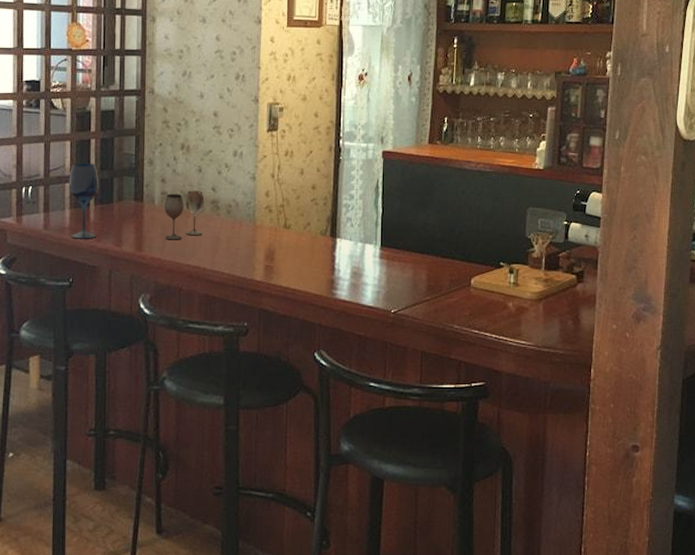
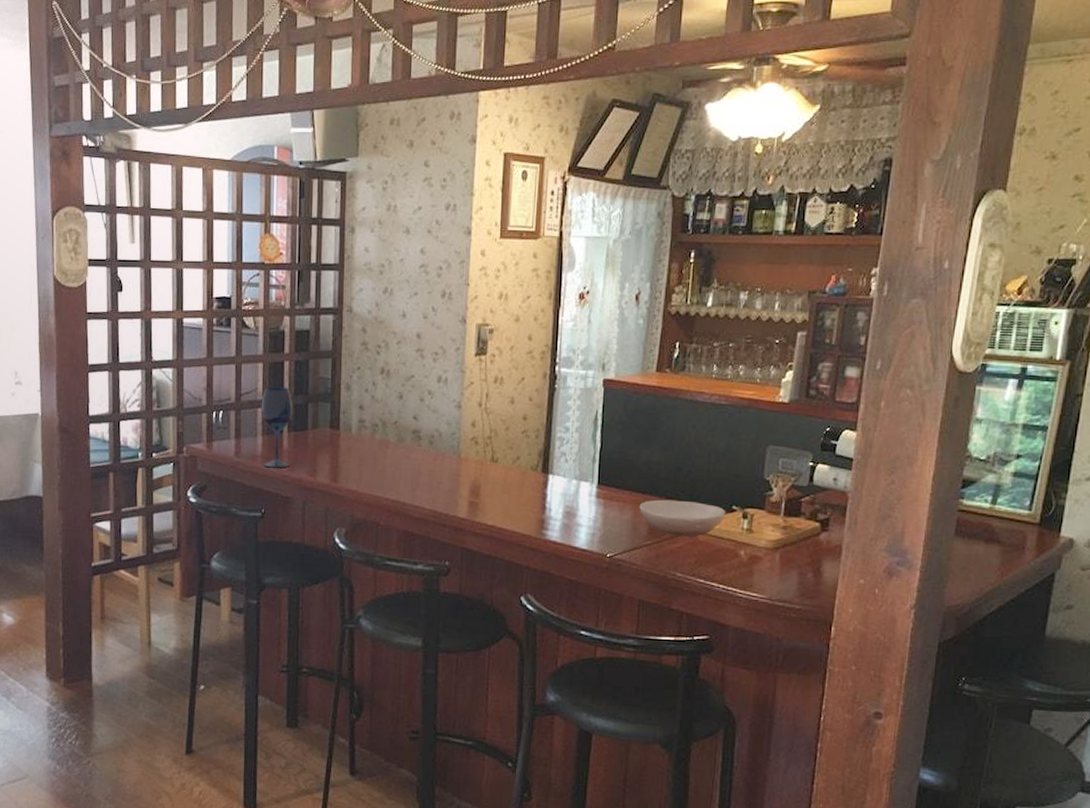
wineglass: present [164,191,204,240] -> none [362,419,405,472]
bowl: none [418,258,495,292] -> present [639,499,726,537]

